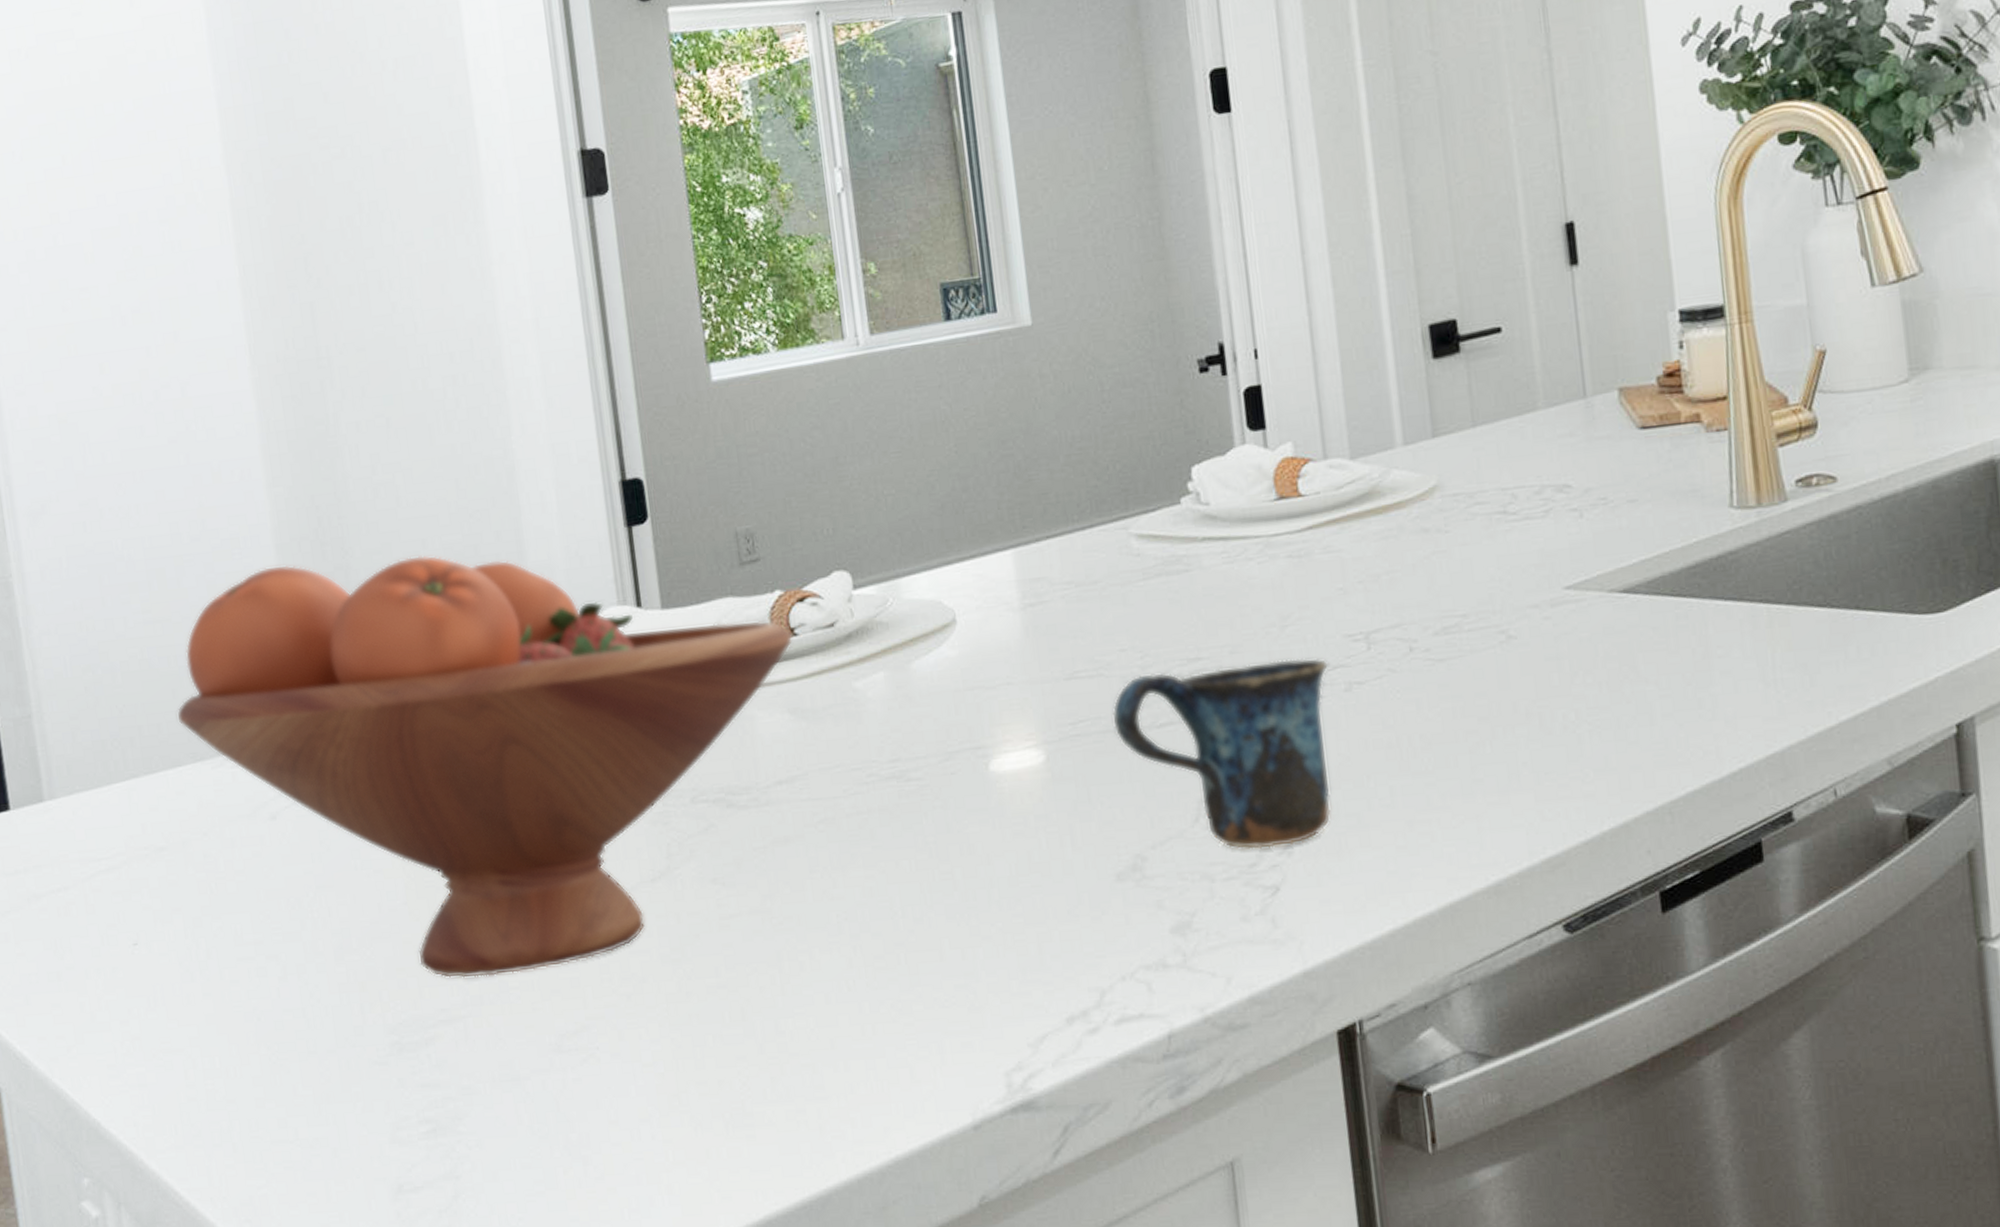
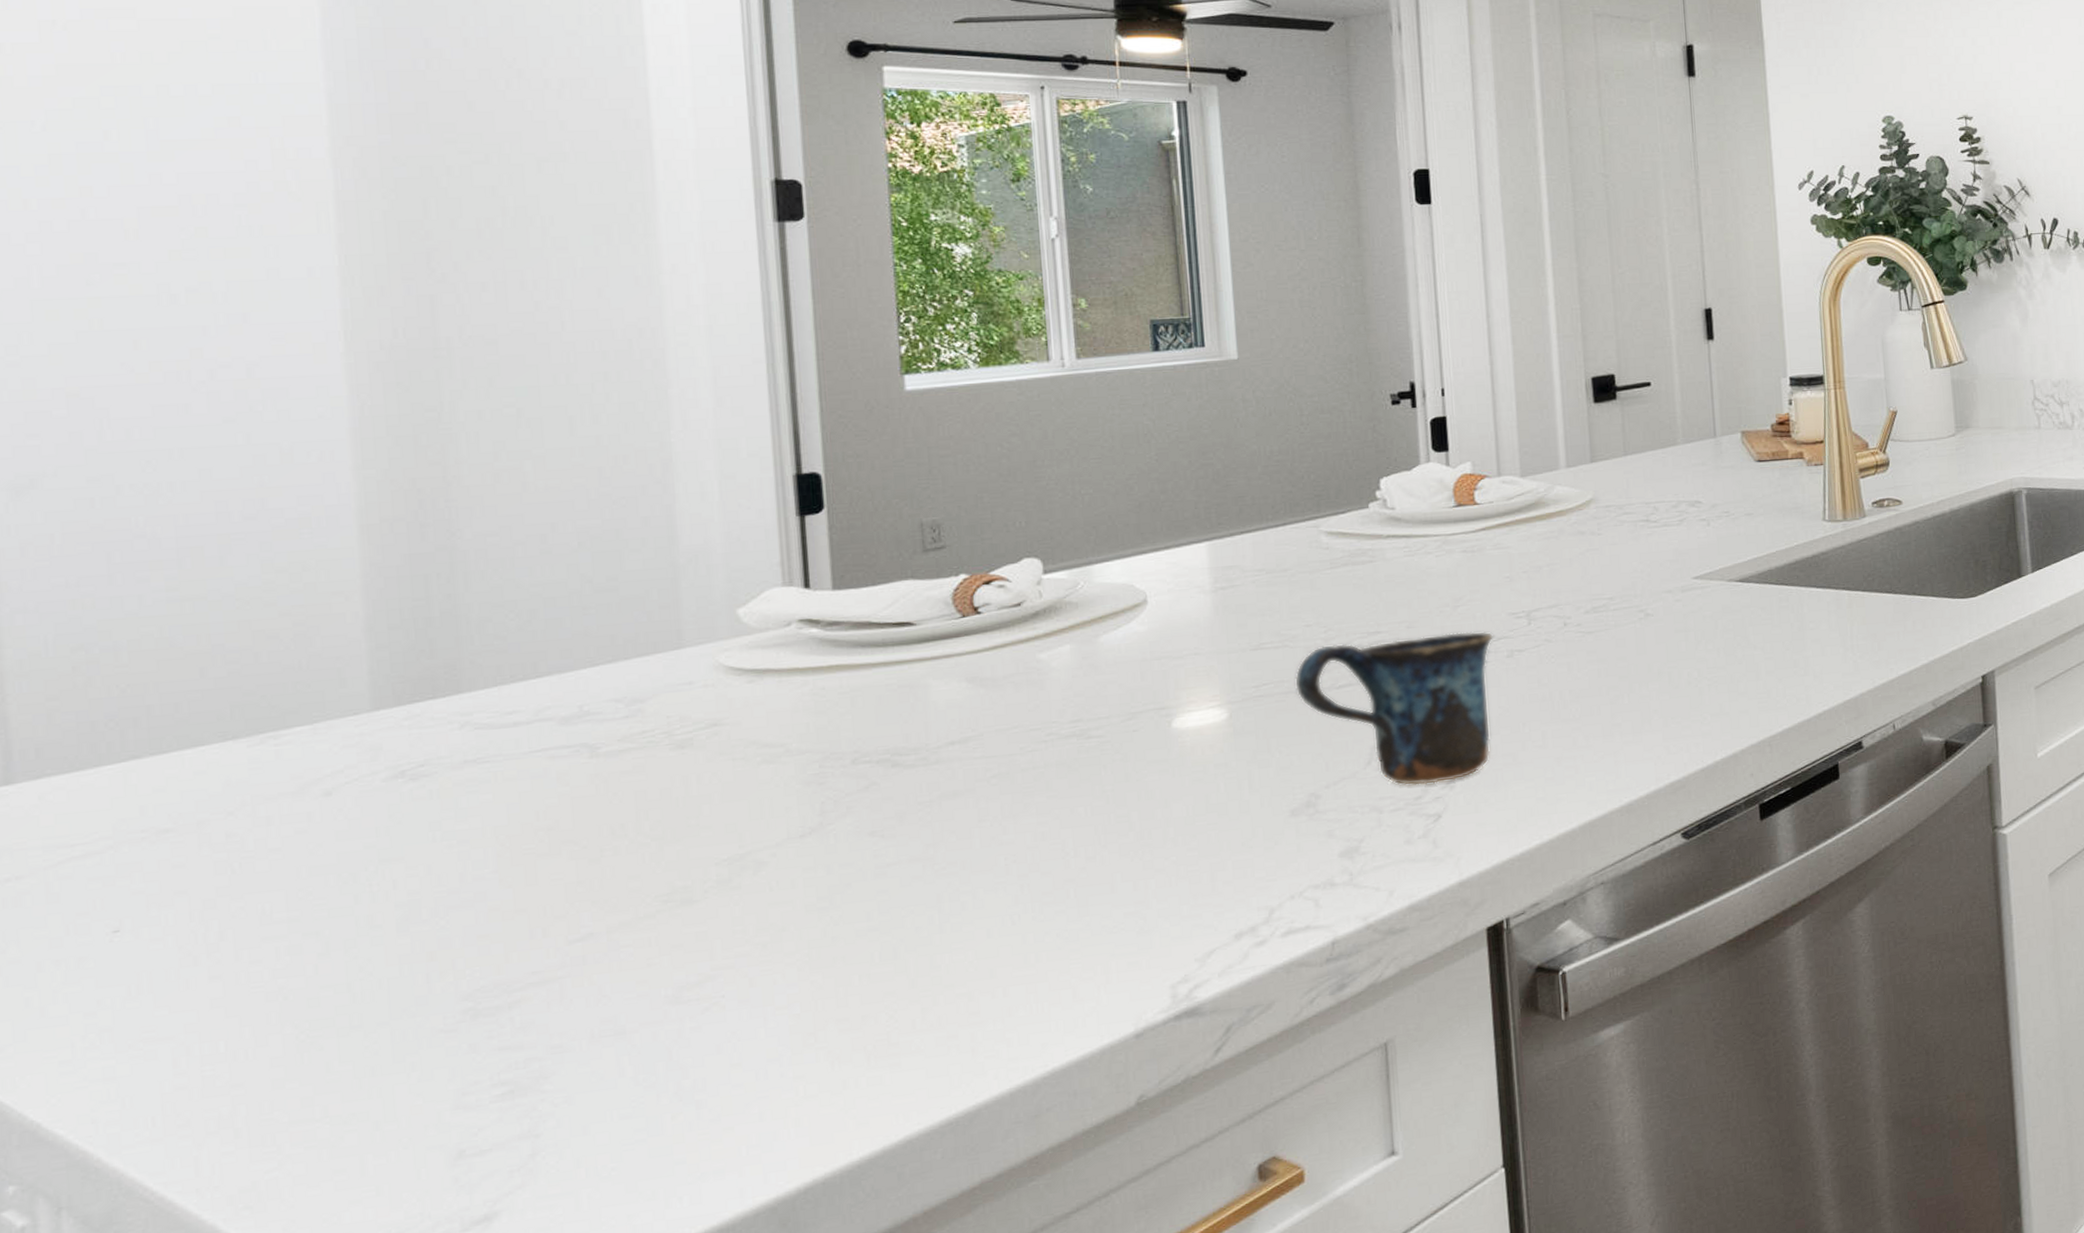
fruit bowl: present [178,555,793,979] -> none [206,538,976,942]

